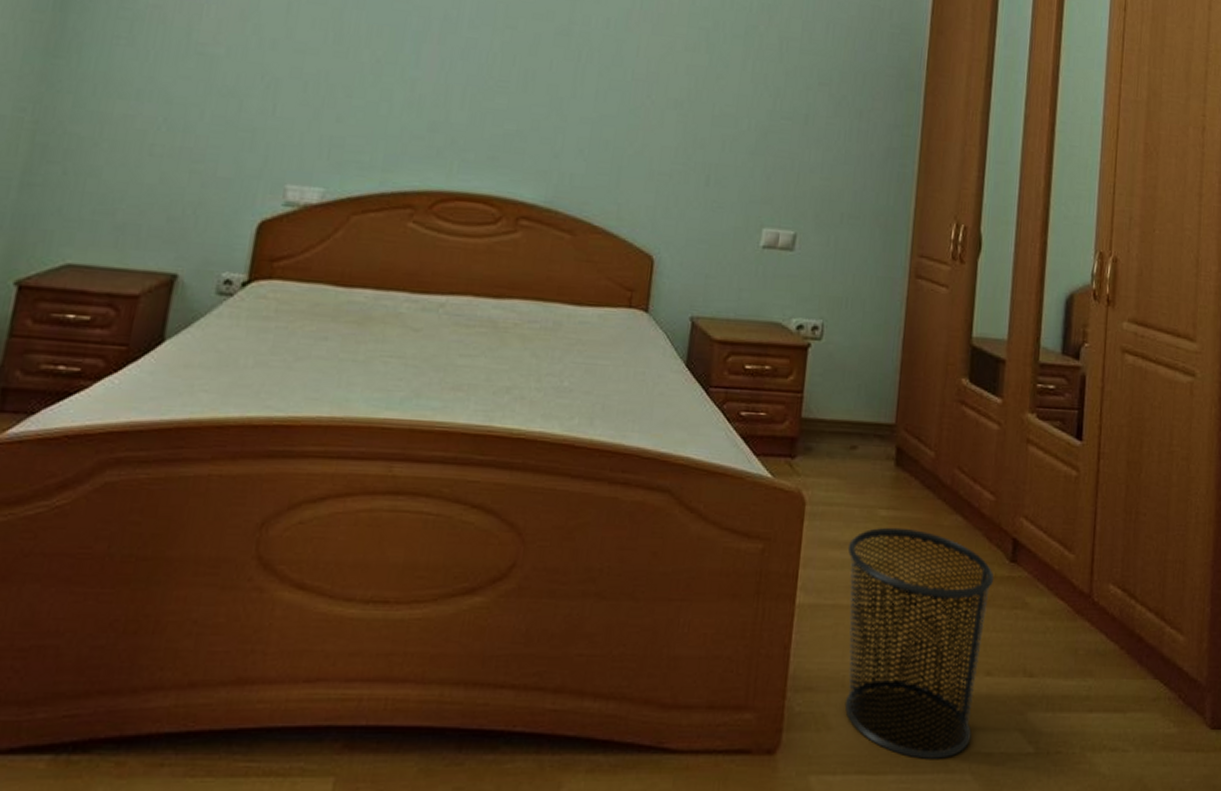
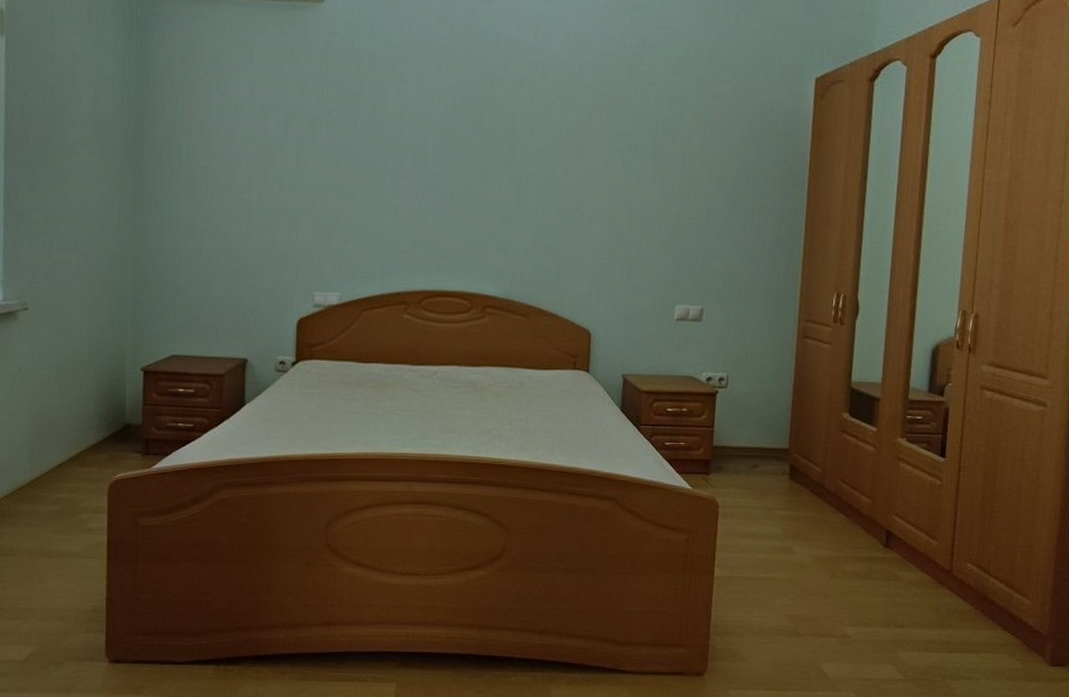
waste bin: present [844,527,995,759] -> none [753,523,871,682]

